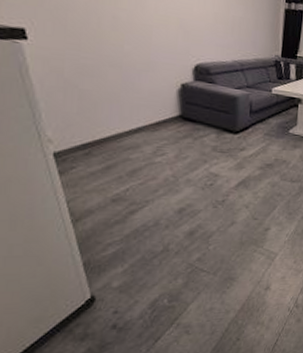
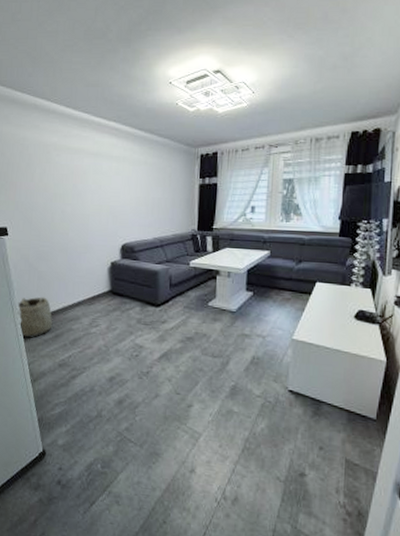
basket: none [47,121,102,171] -> present [18,297,53,338]

